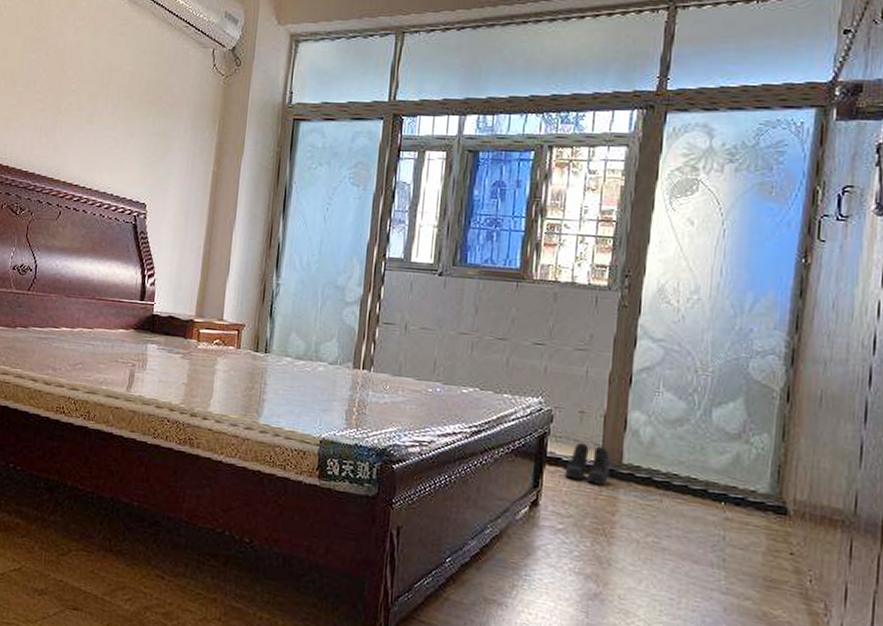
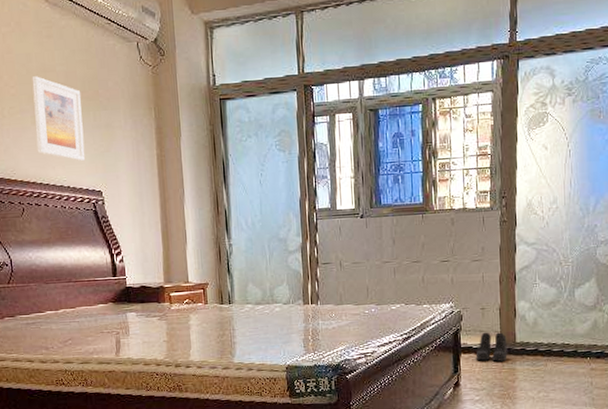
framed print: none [87,74,144,168] -> present [32,76,85,161]

